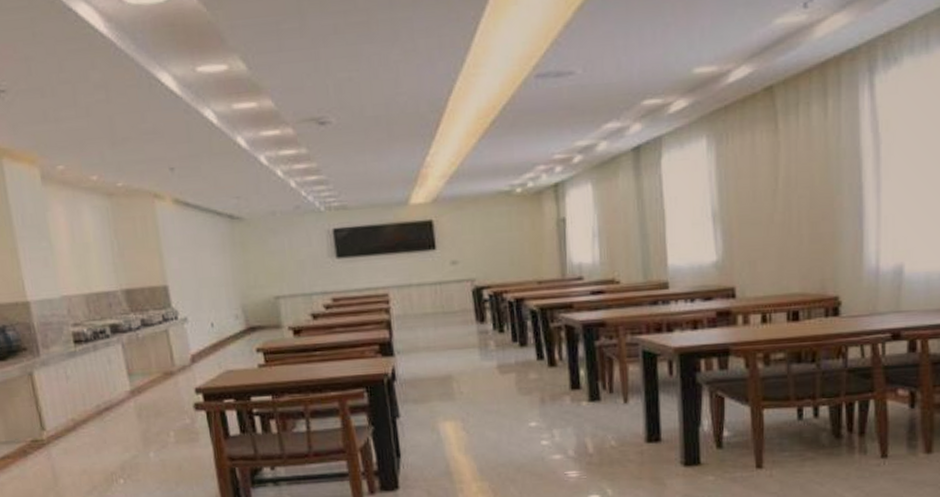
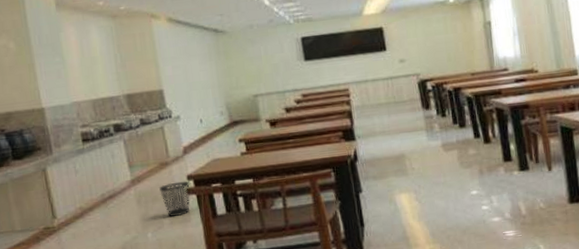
wastebasket: none [163,394,198,435] -> present [159,181,190,217]

